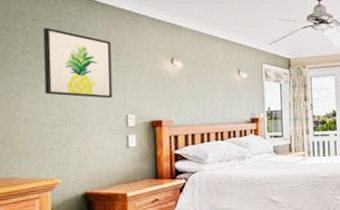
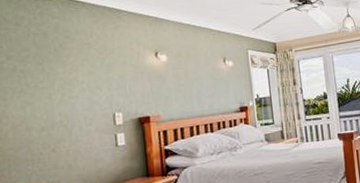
wall art: present [43,27,113,98] -> none [26,31,99,99]

